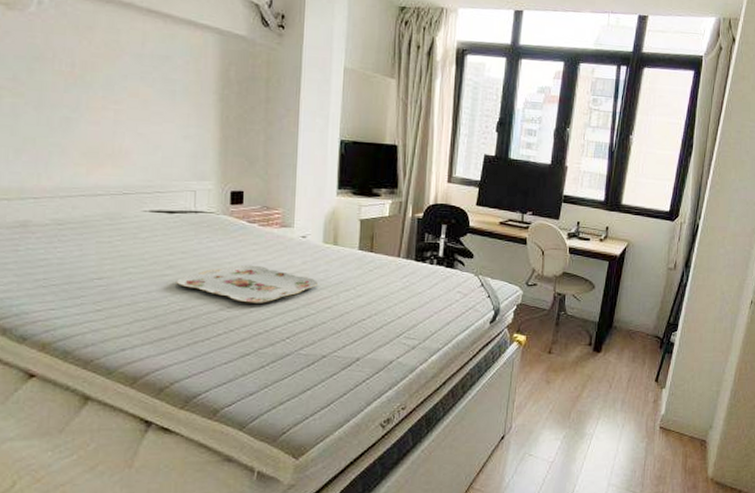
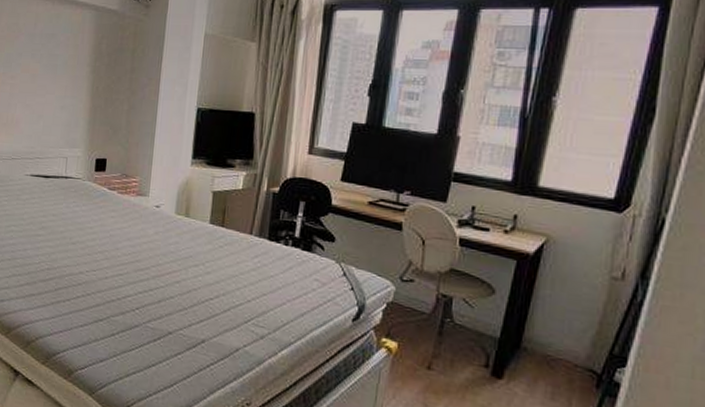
serving tray: present [176,265,318,303] -> none [46,230,168,271]

